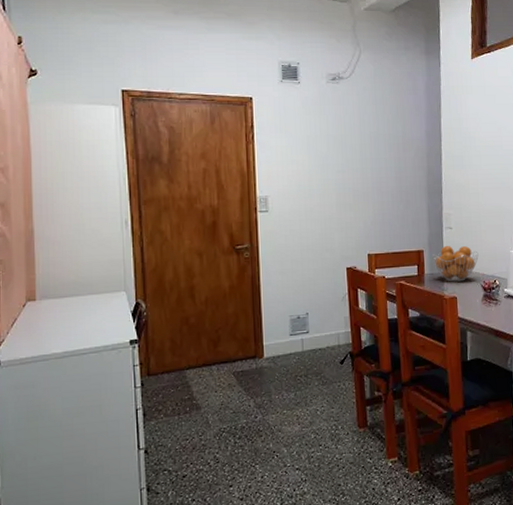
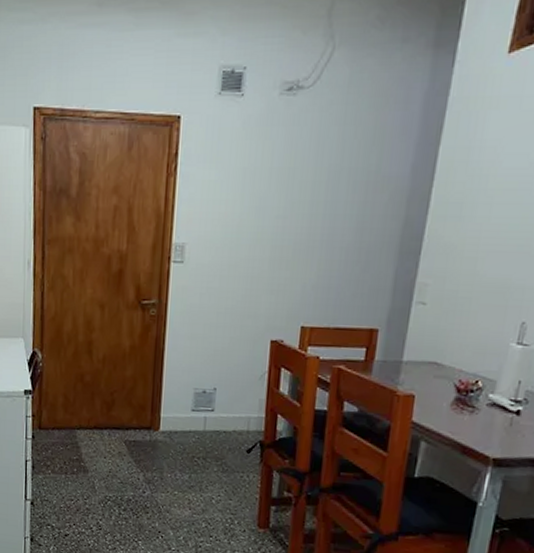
fruit basket: present [432,245,479,282] -> none [389,326,459,376]

